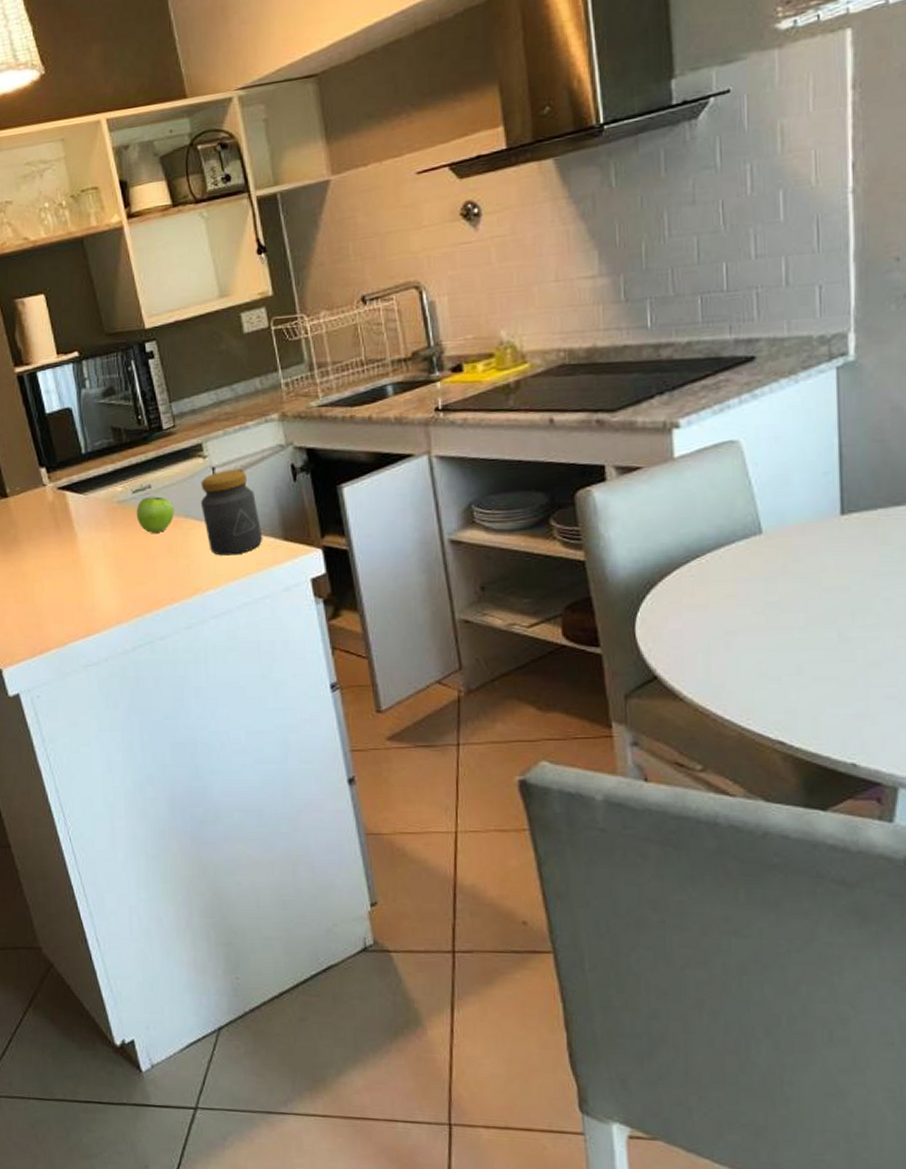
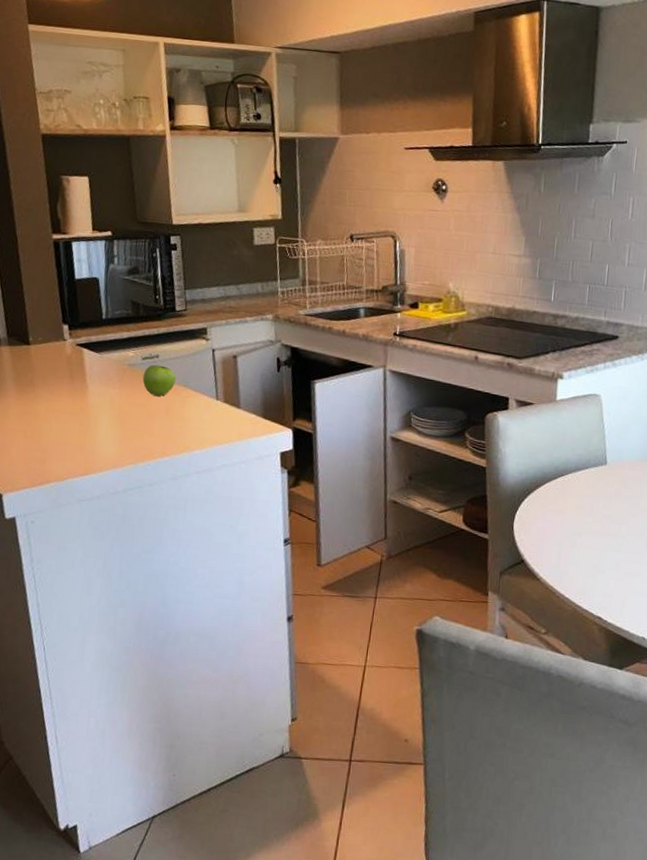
jar: present [200,469,263,556] -> none [198,353,247,424]

